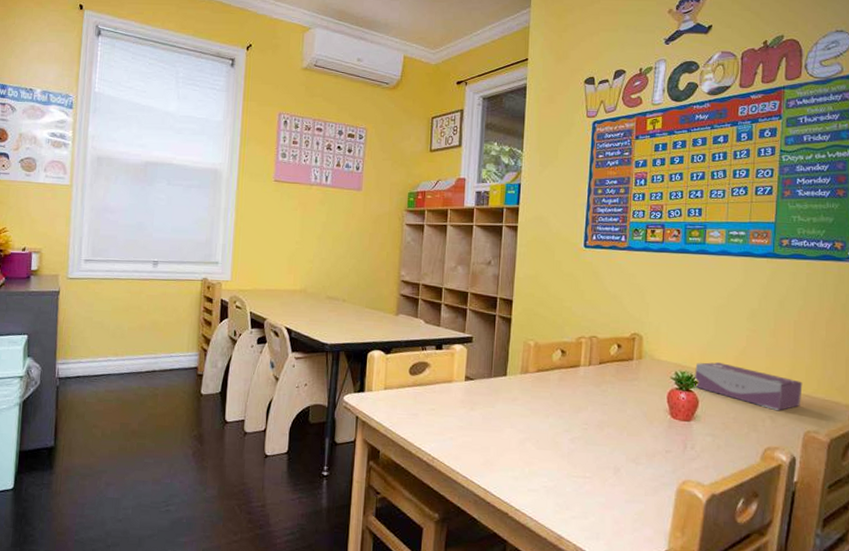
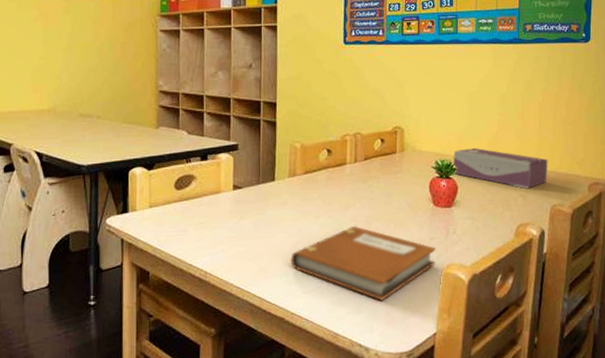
notebook: none [518,429,671,509] -> present [291,225,436,301]

